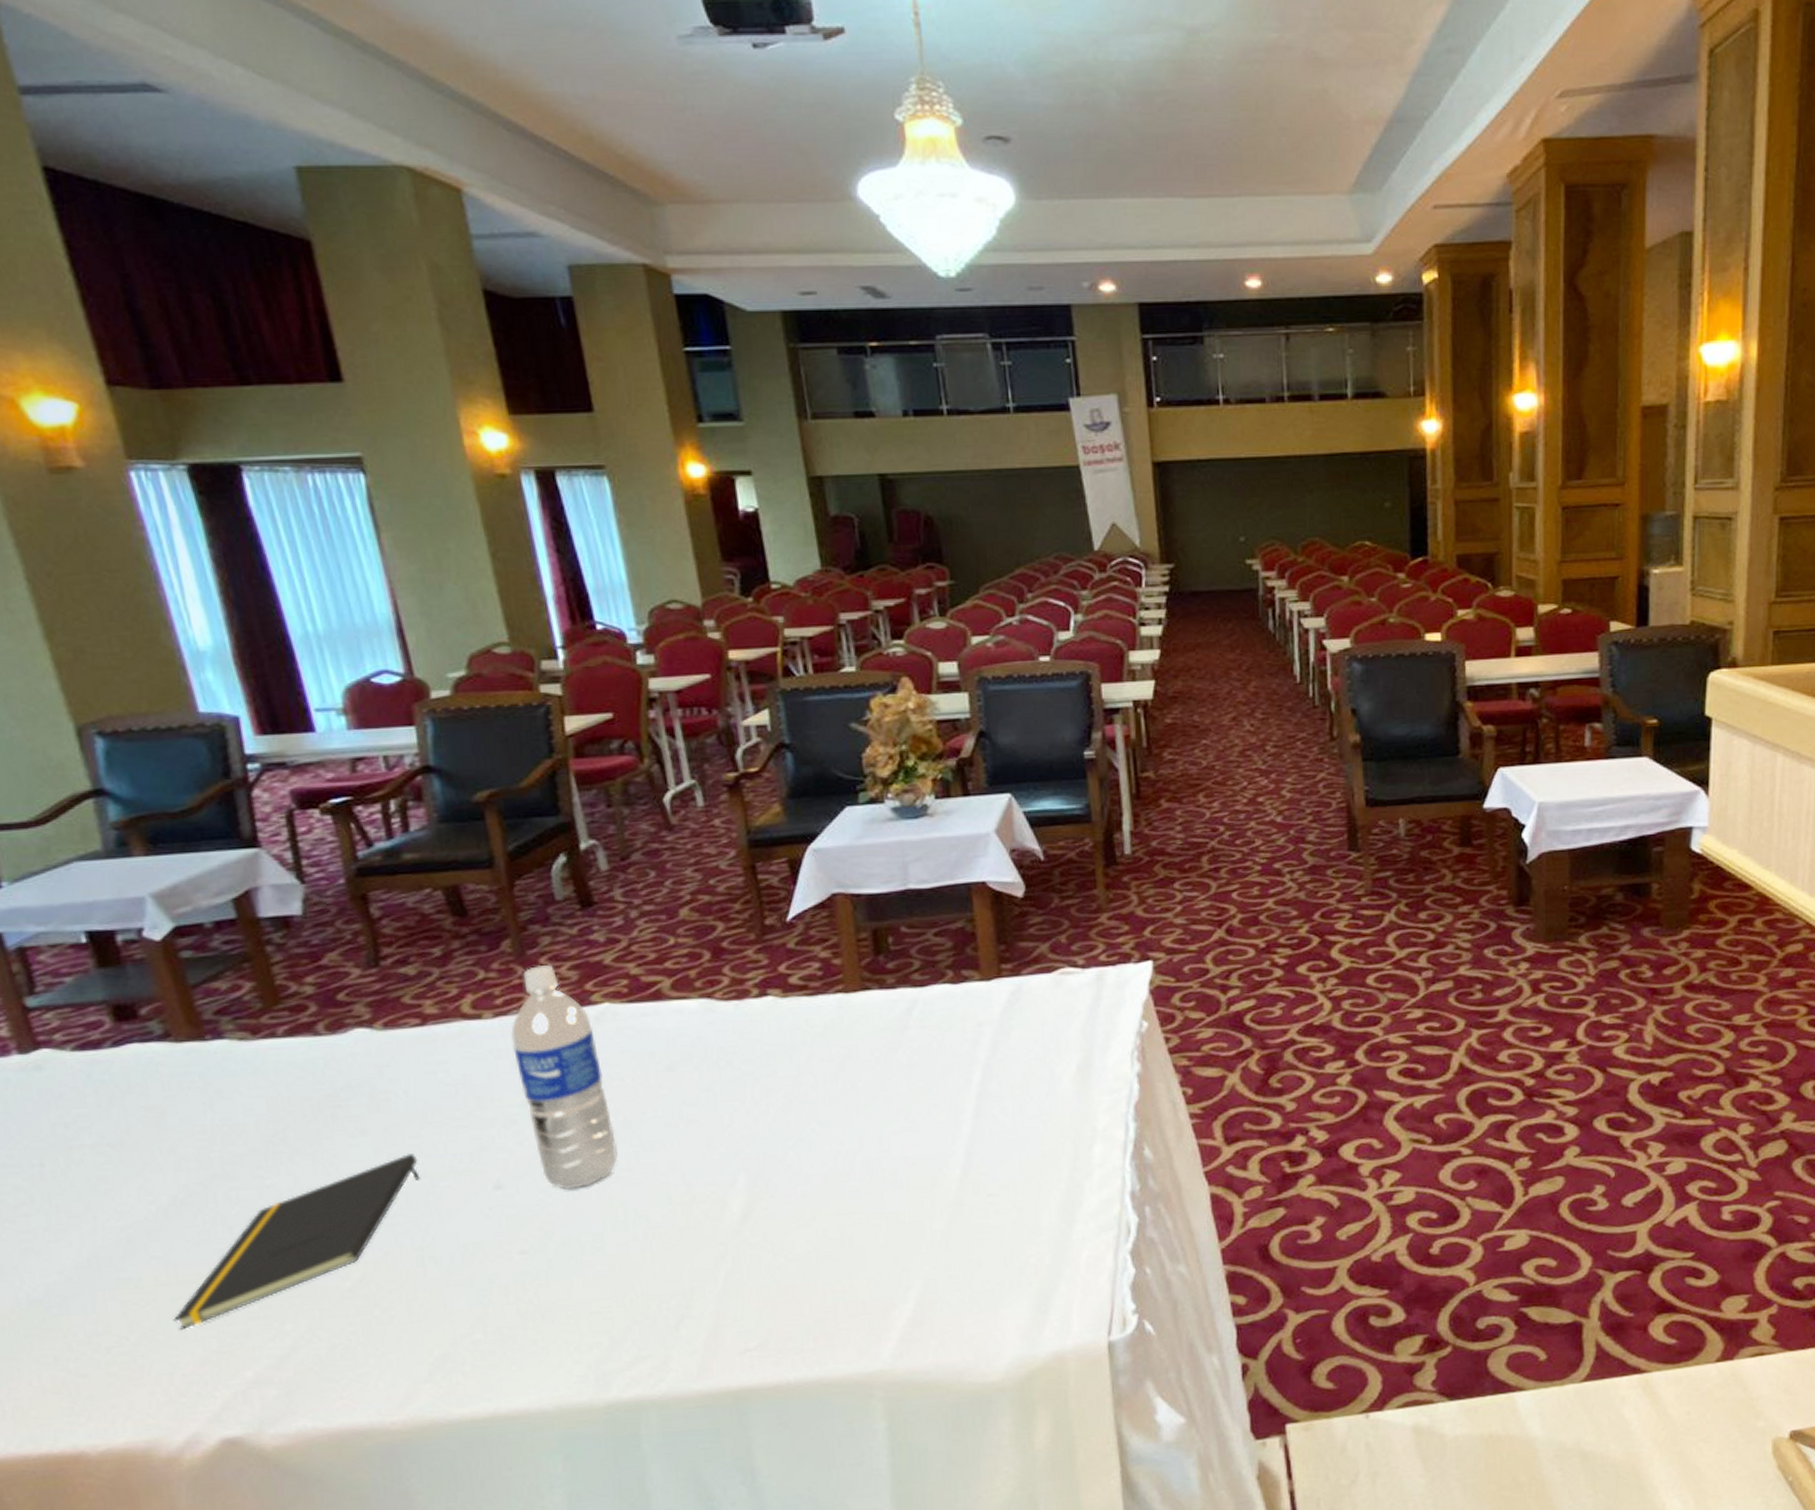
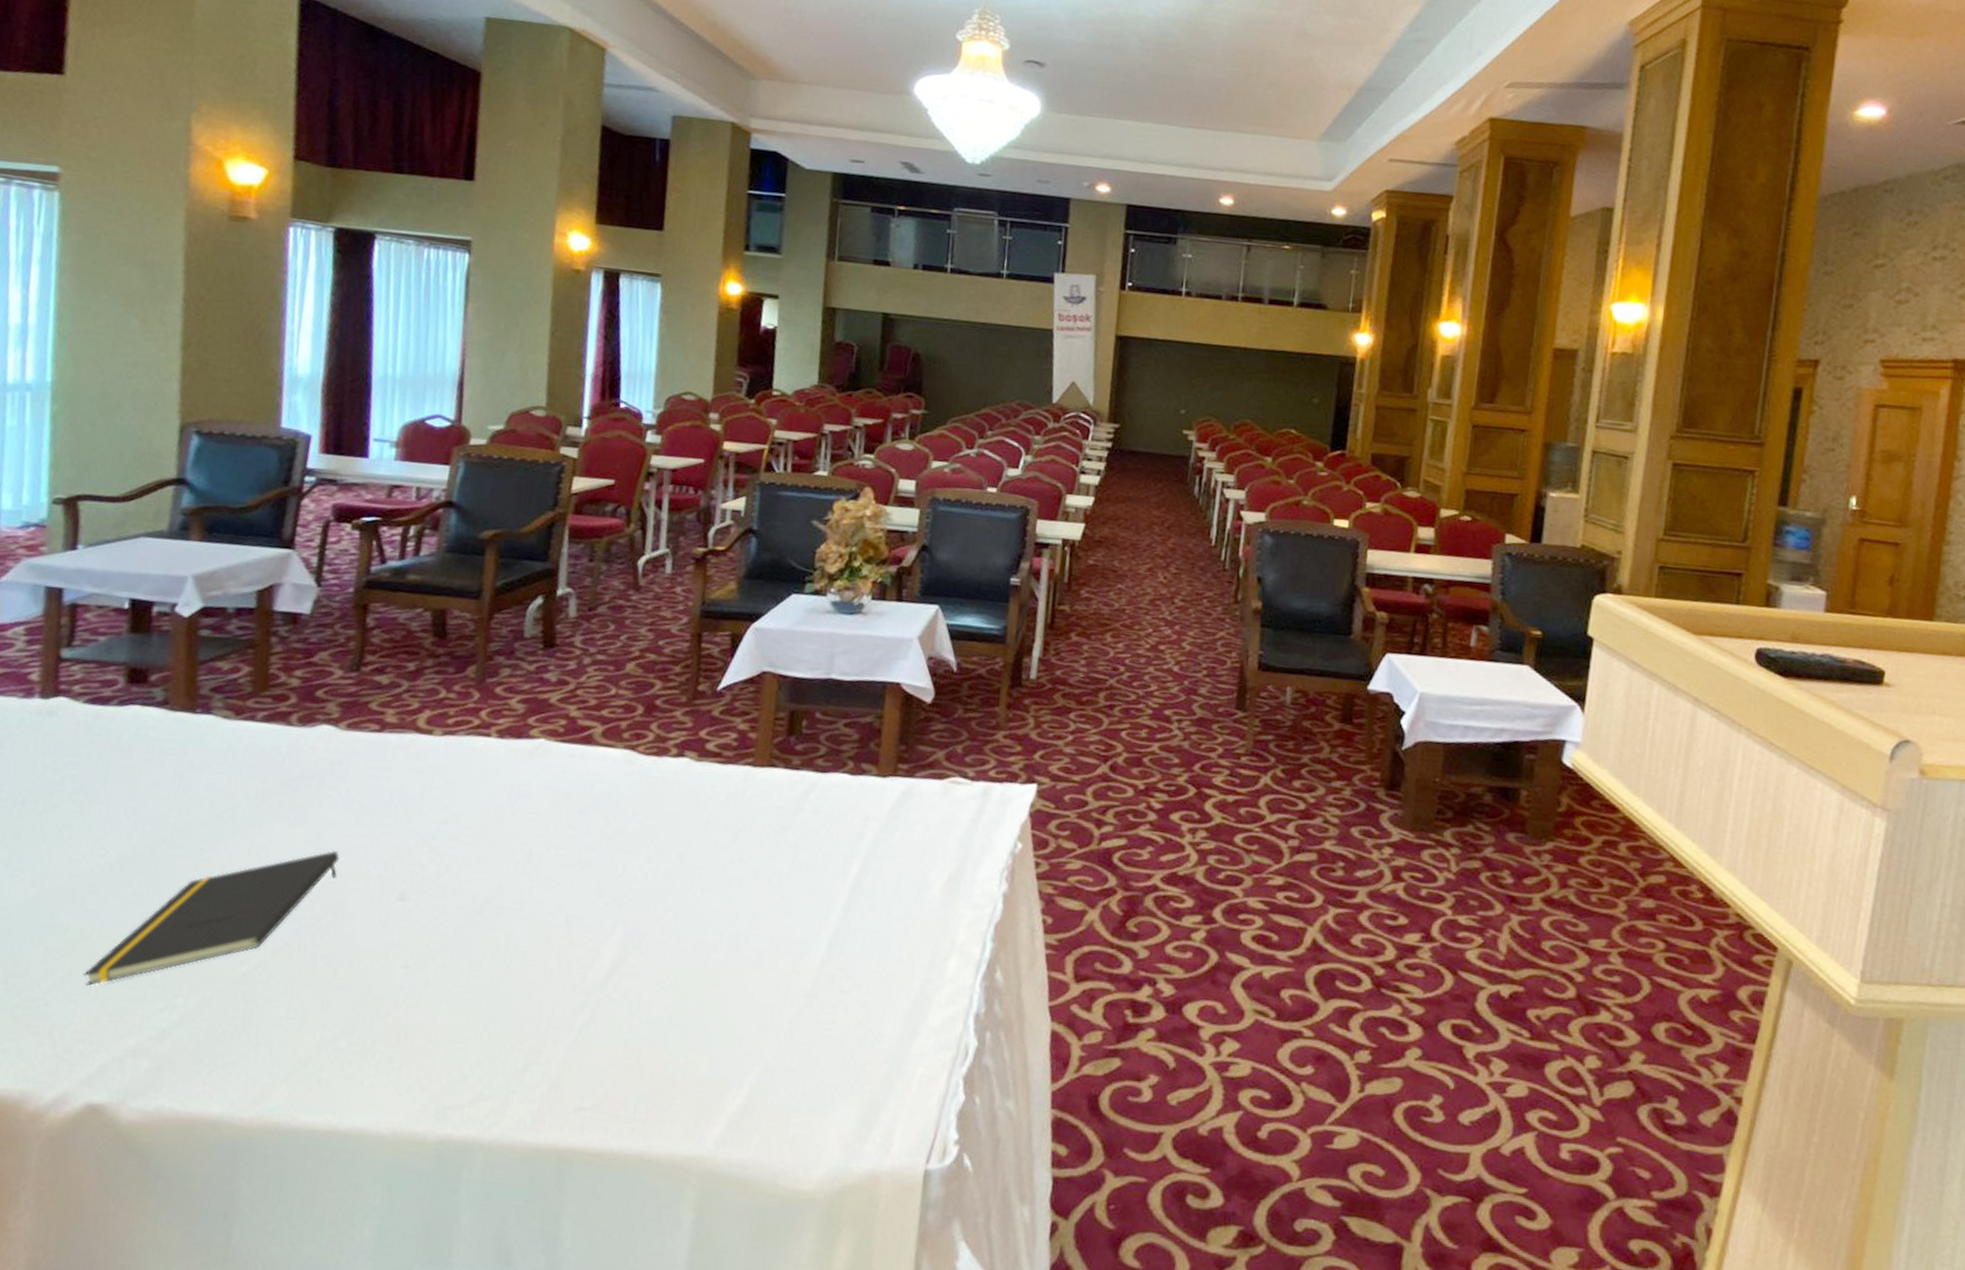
water bottle: present [511,964,618,1191] -> none [444,694,524,914]

